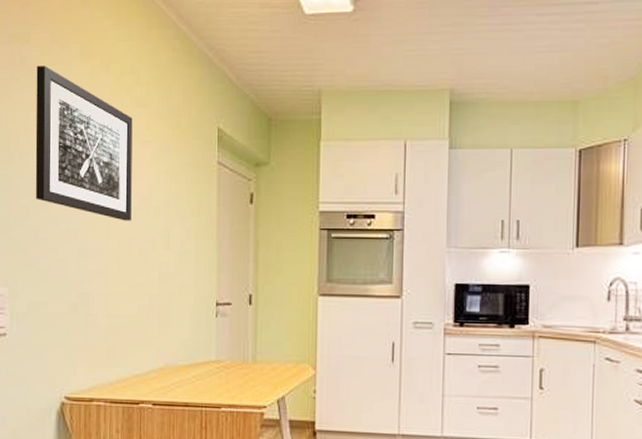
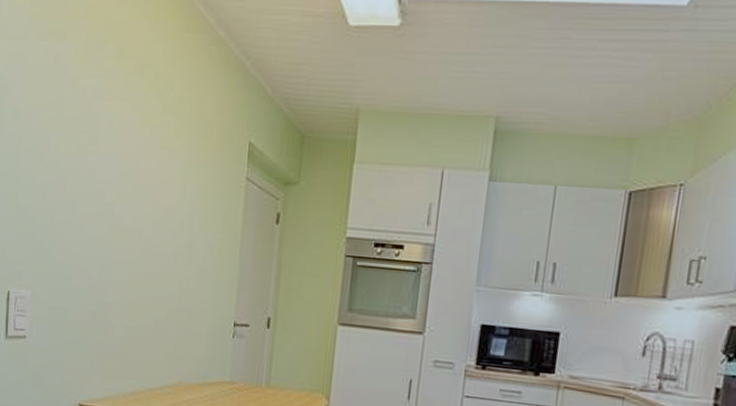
wall art: present [35,66,133,221] -> none [62,65,164,233]

